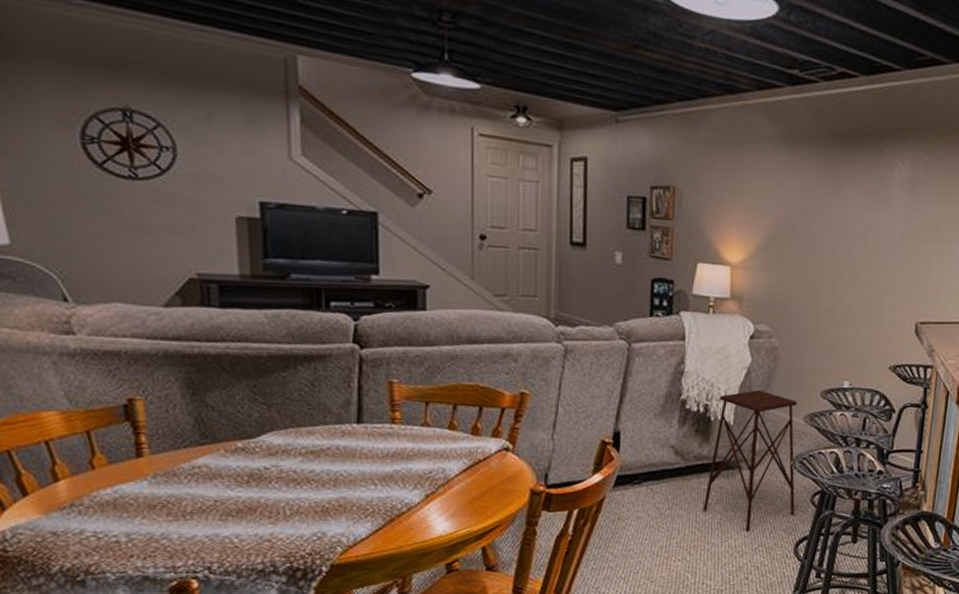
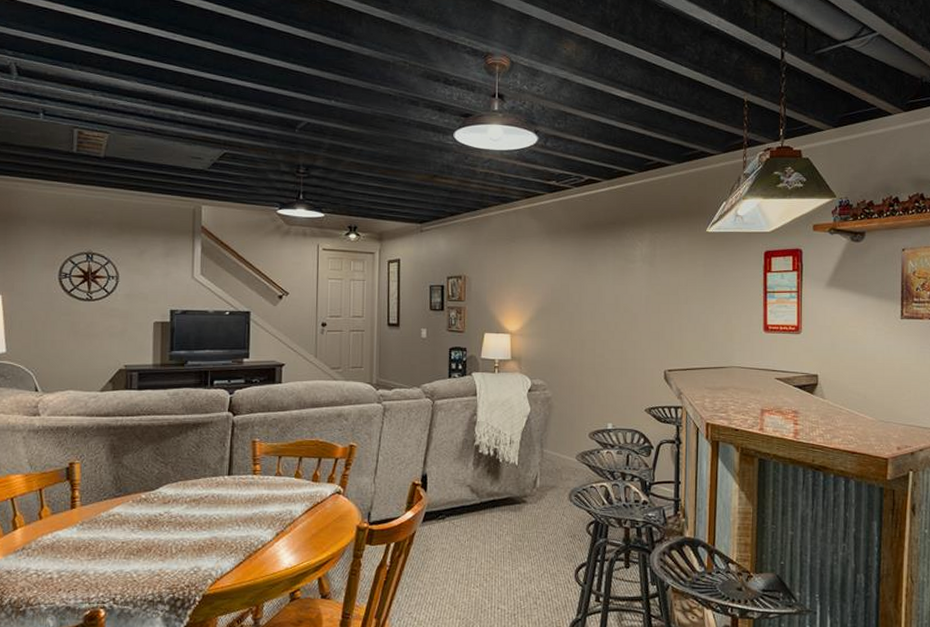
side table: present [702,389,798,532] -> none [495,434,573,560]

